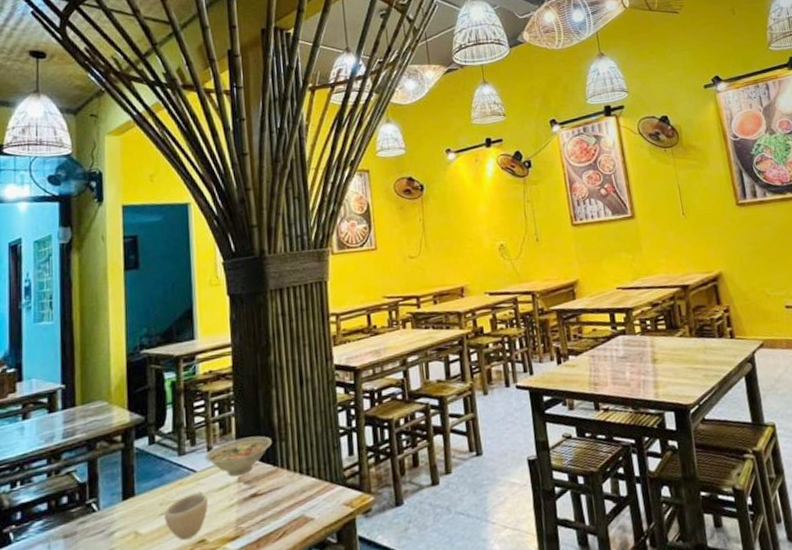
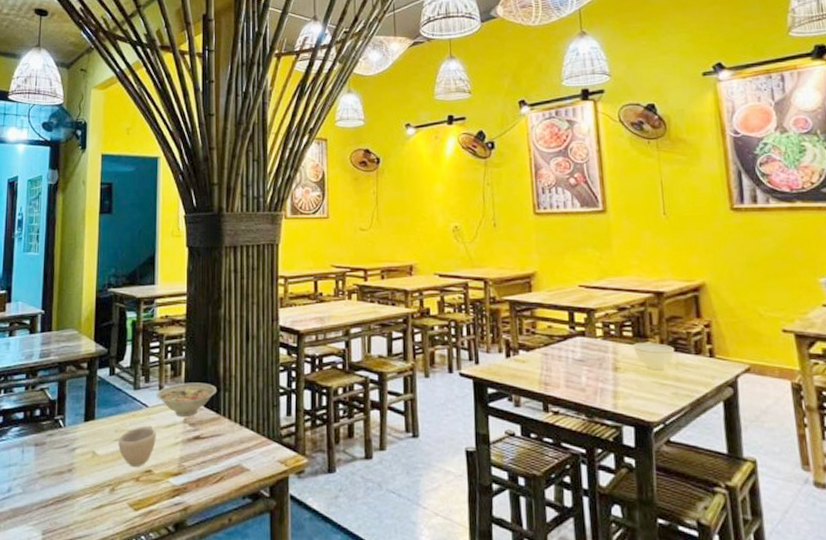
bowl: none [667,332,702,358] -> present [633,343,675,370]

